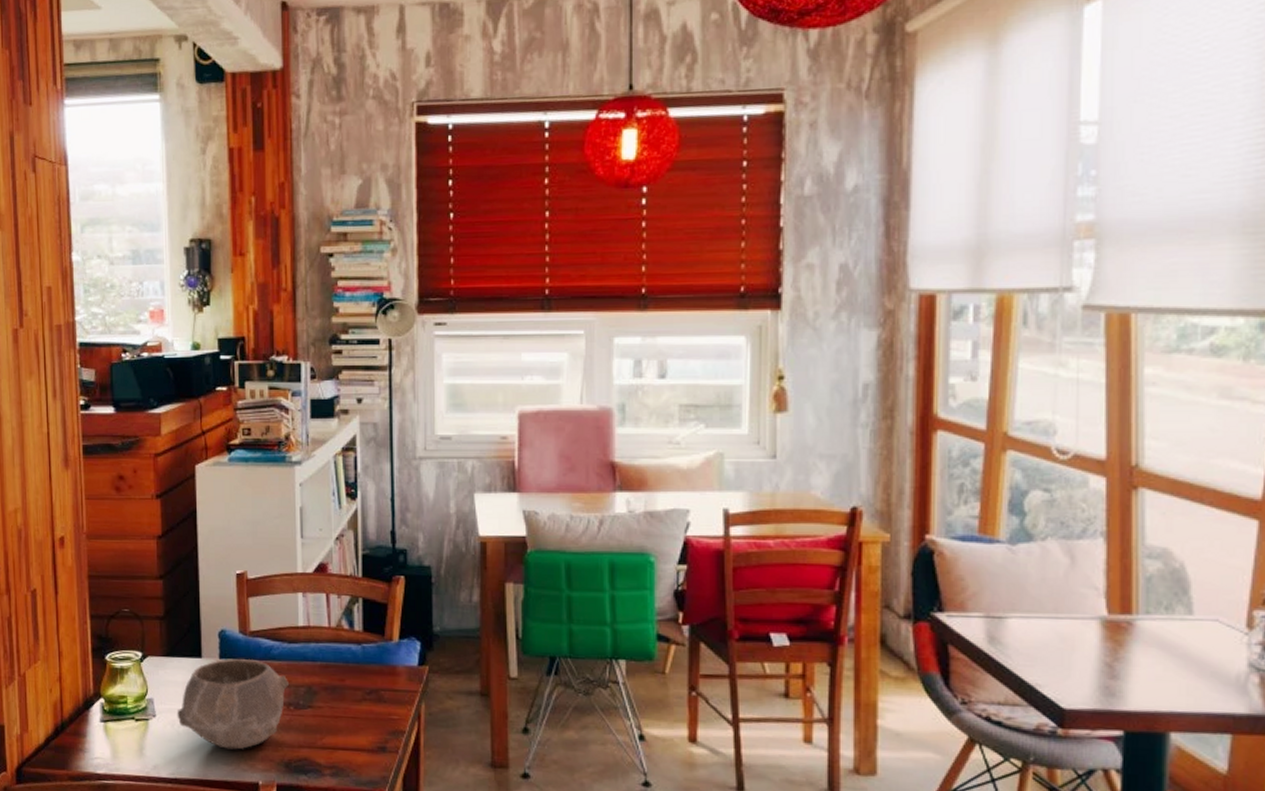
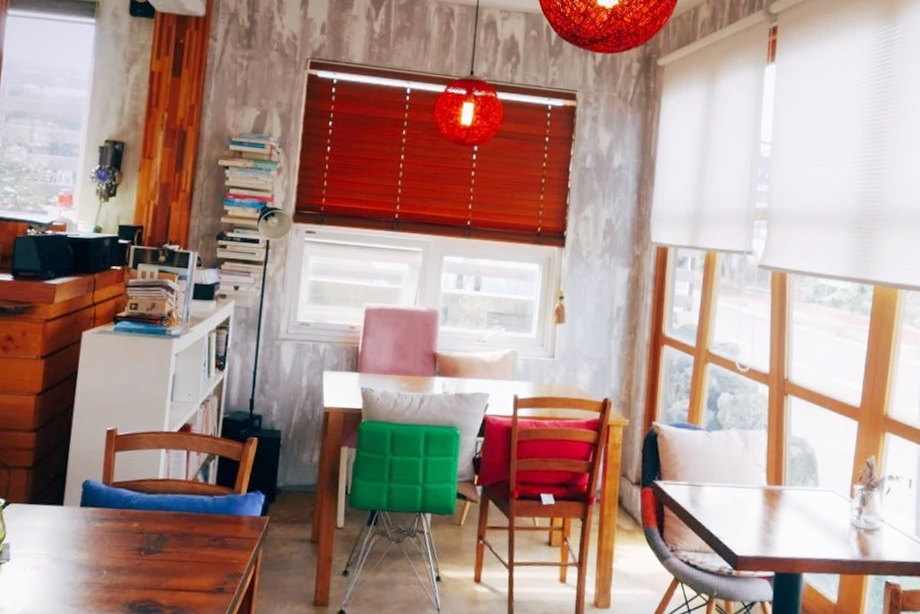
bowl: present [177,659,289,750] -> none [30,507,143,592]

